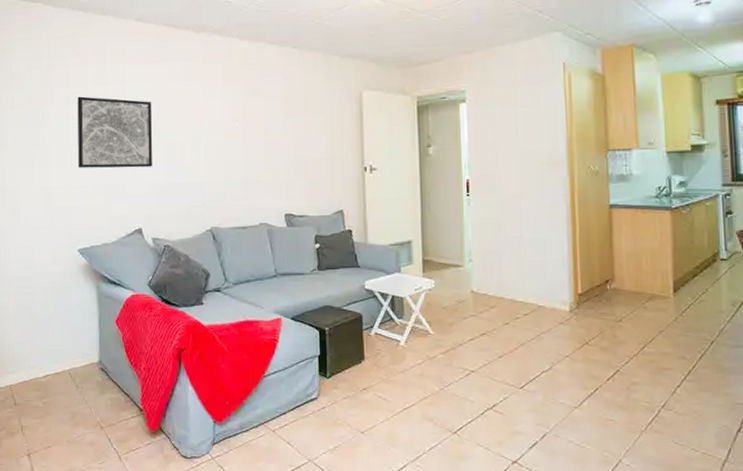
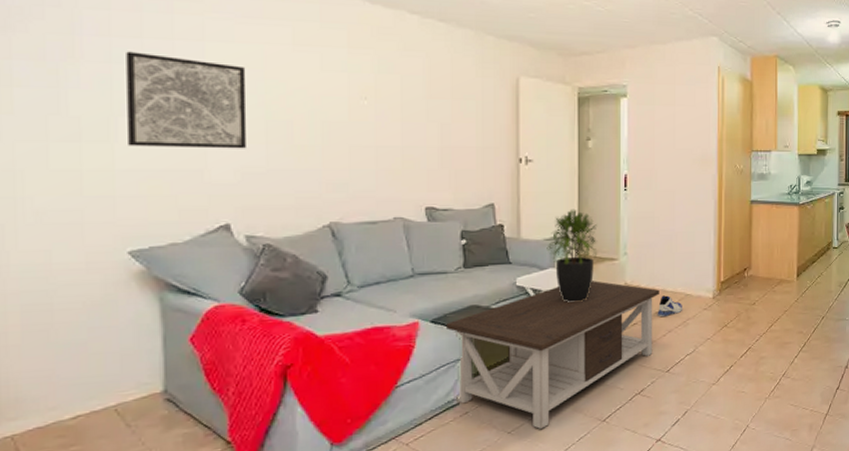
coffee table: none [303,287,509,433] -> present [445,281,660,429]
potted plant: none [392,215,442,308] -> present [546,209,598,302]
sneaker: none [507,306,535,329] -> present [657,295,682,318]

